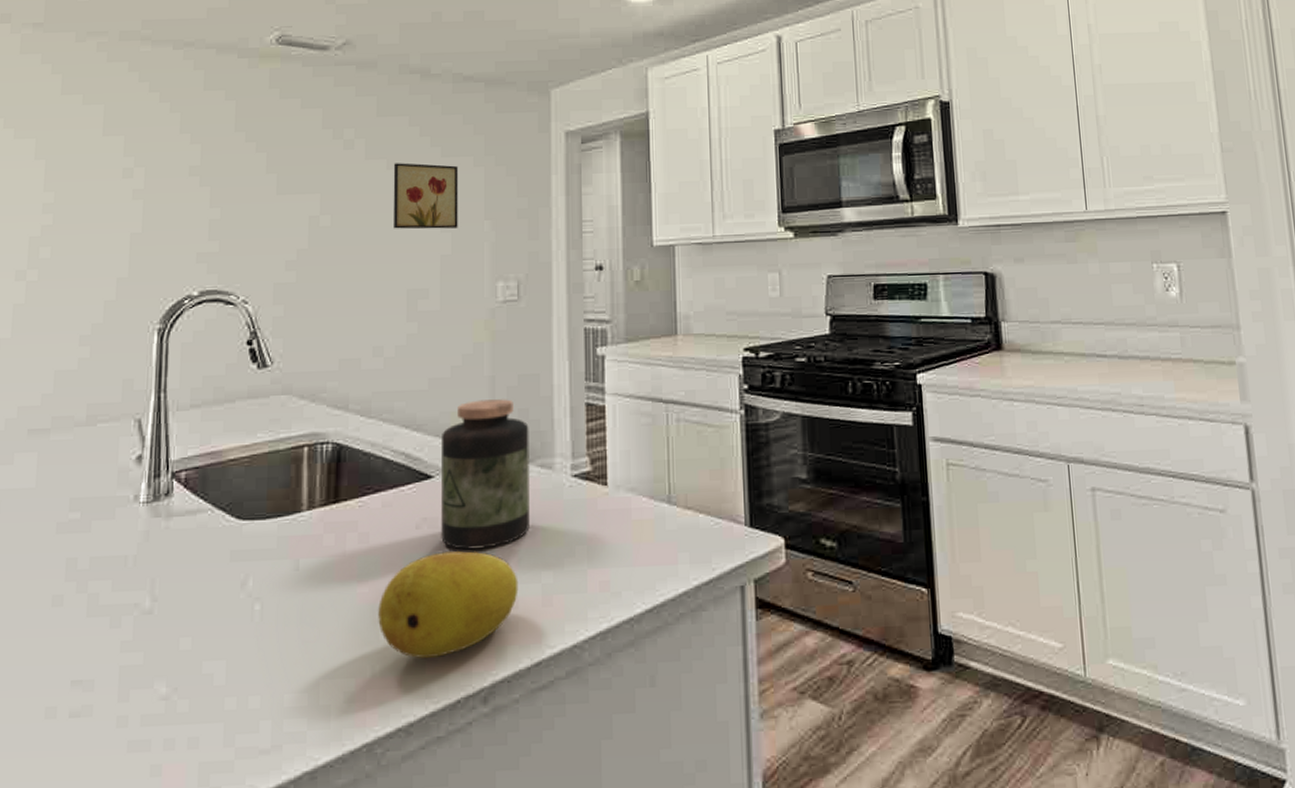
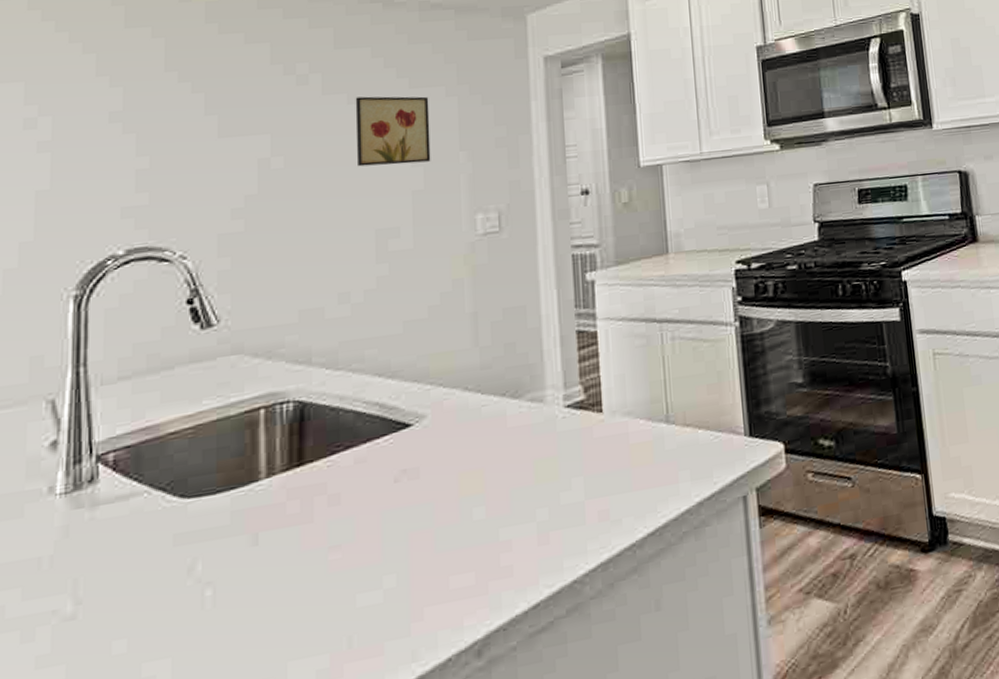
fruit: present [378,551,519,659] -> none [354,498,512,621]
jar: present [441,399,530,550] -> none [420,335,521,498]

